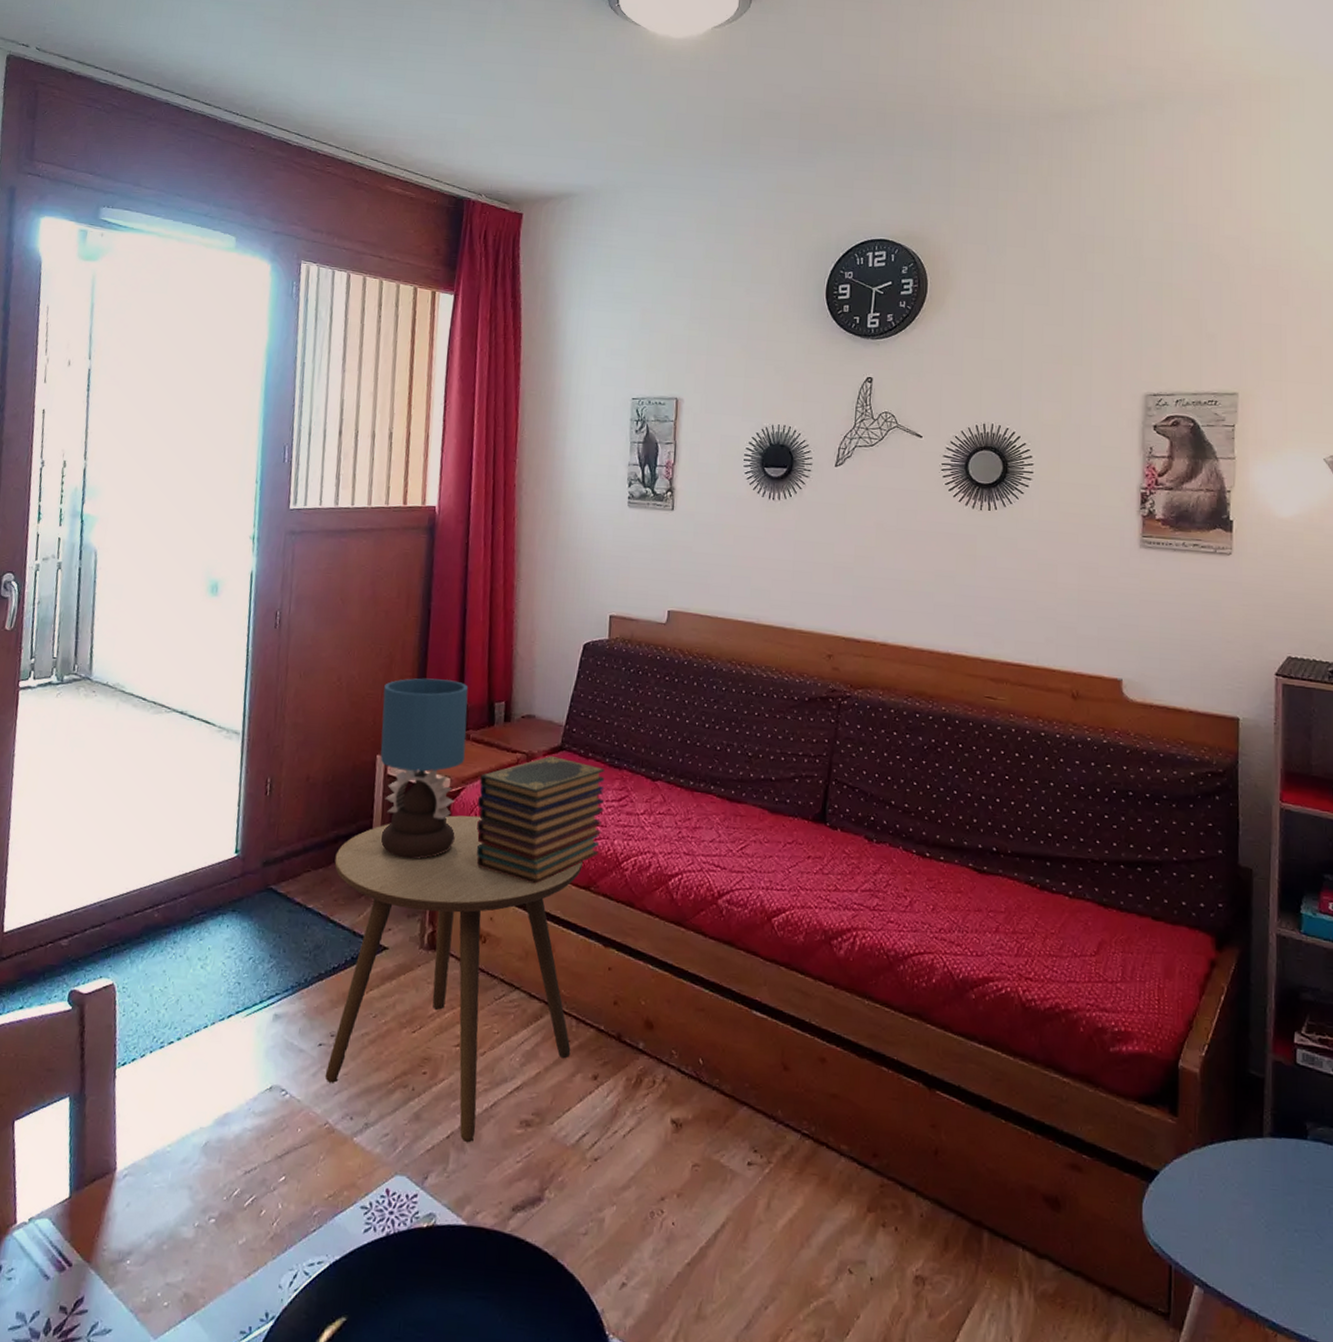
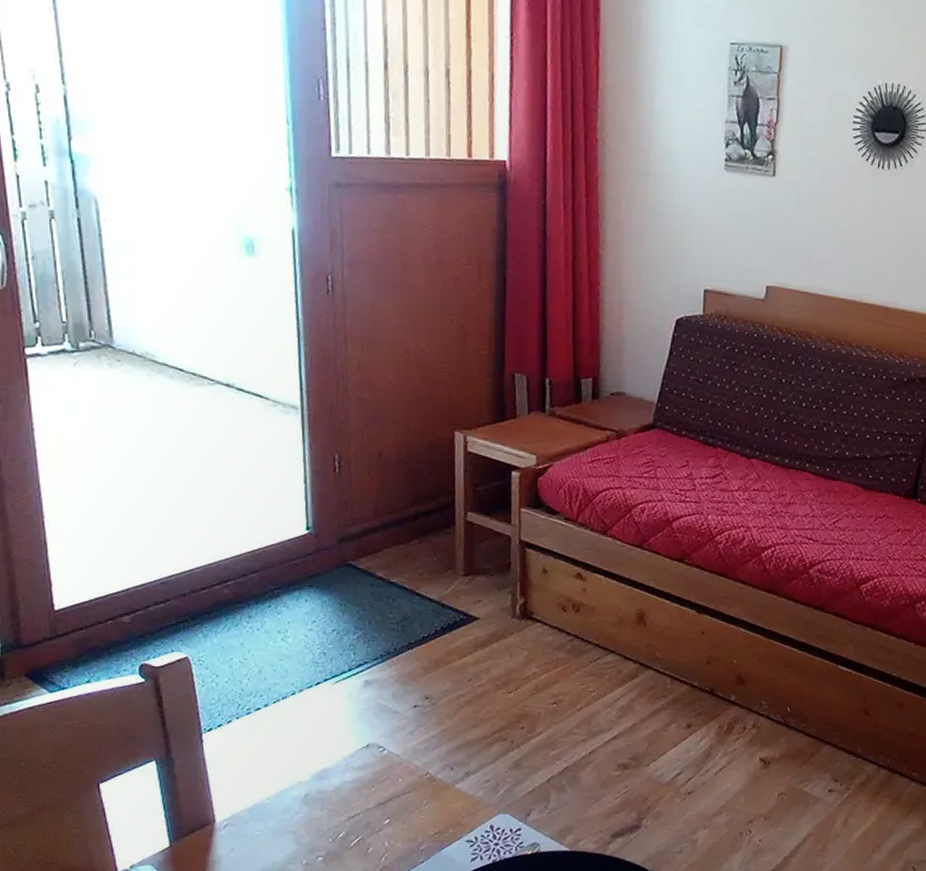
side table: present [325,815,583,1143] -> none [416,492,676,785]
table lamp: present [380,678,469,859] -> none [458,352,552,535]
book stack: present [476,755,605,884] -> none [565,433,698,557]

